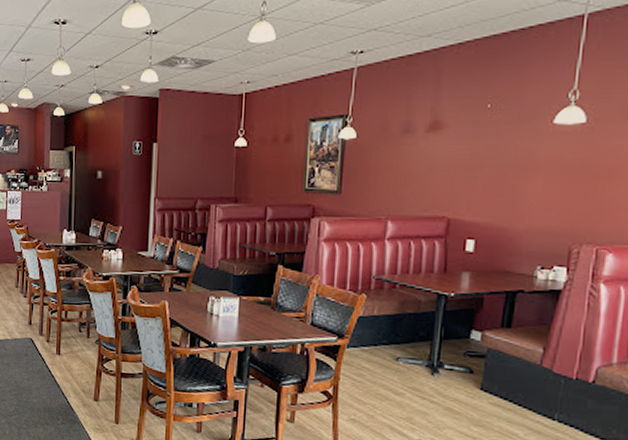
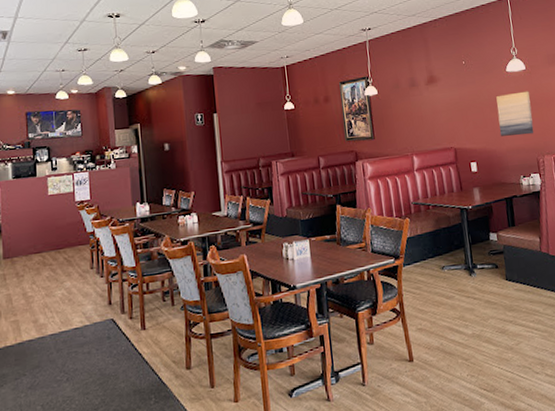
wall art: none [520,153,584,214] -> present [496,91,534,136]

